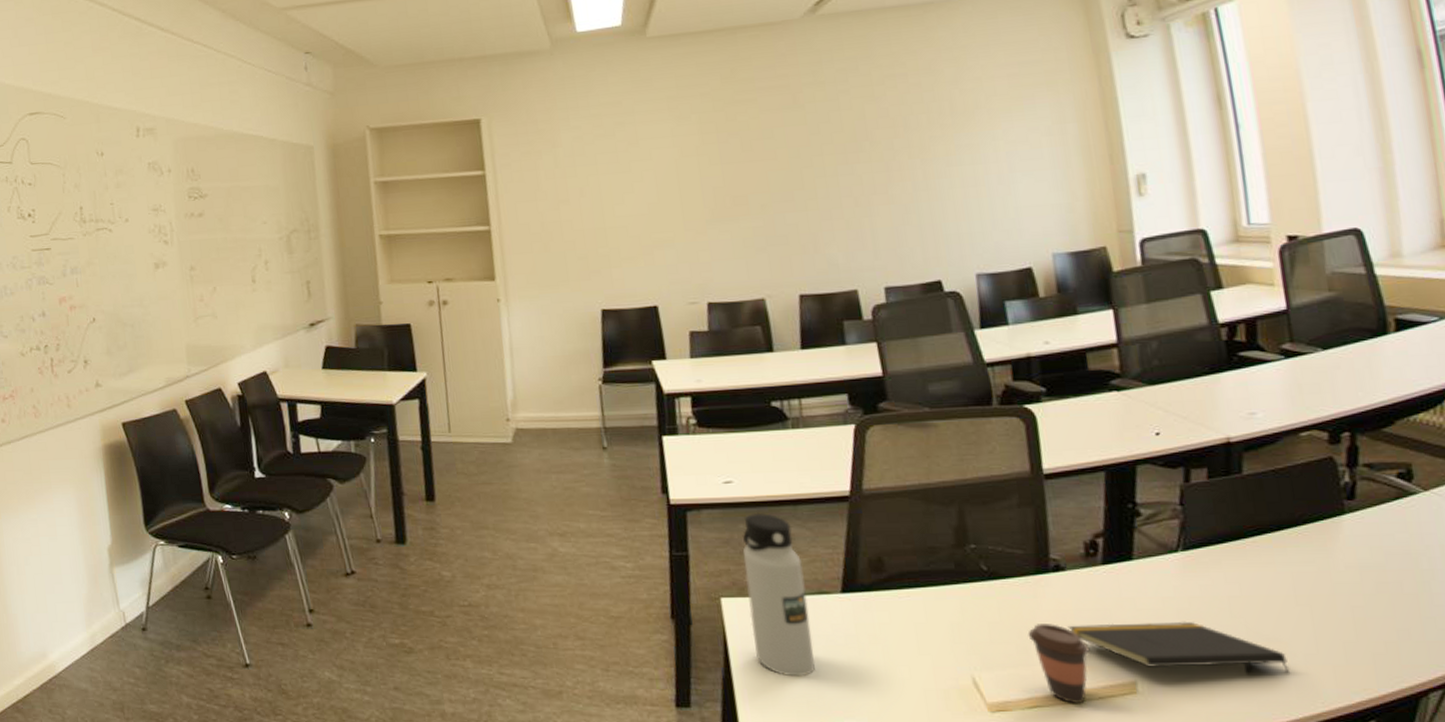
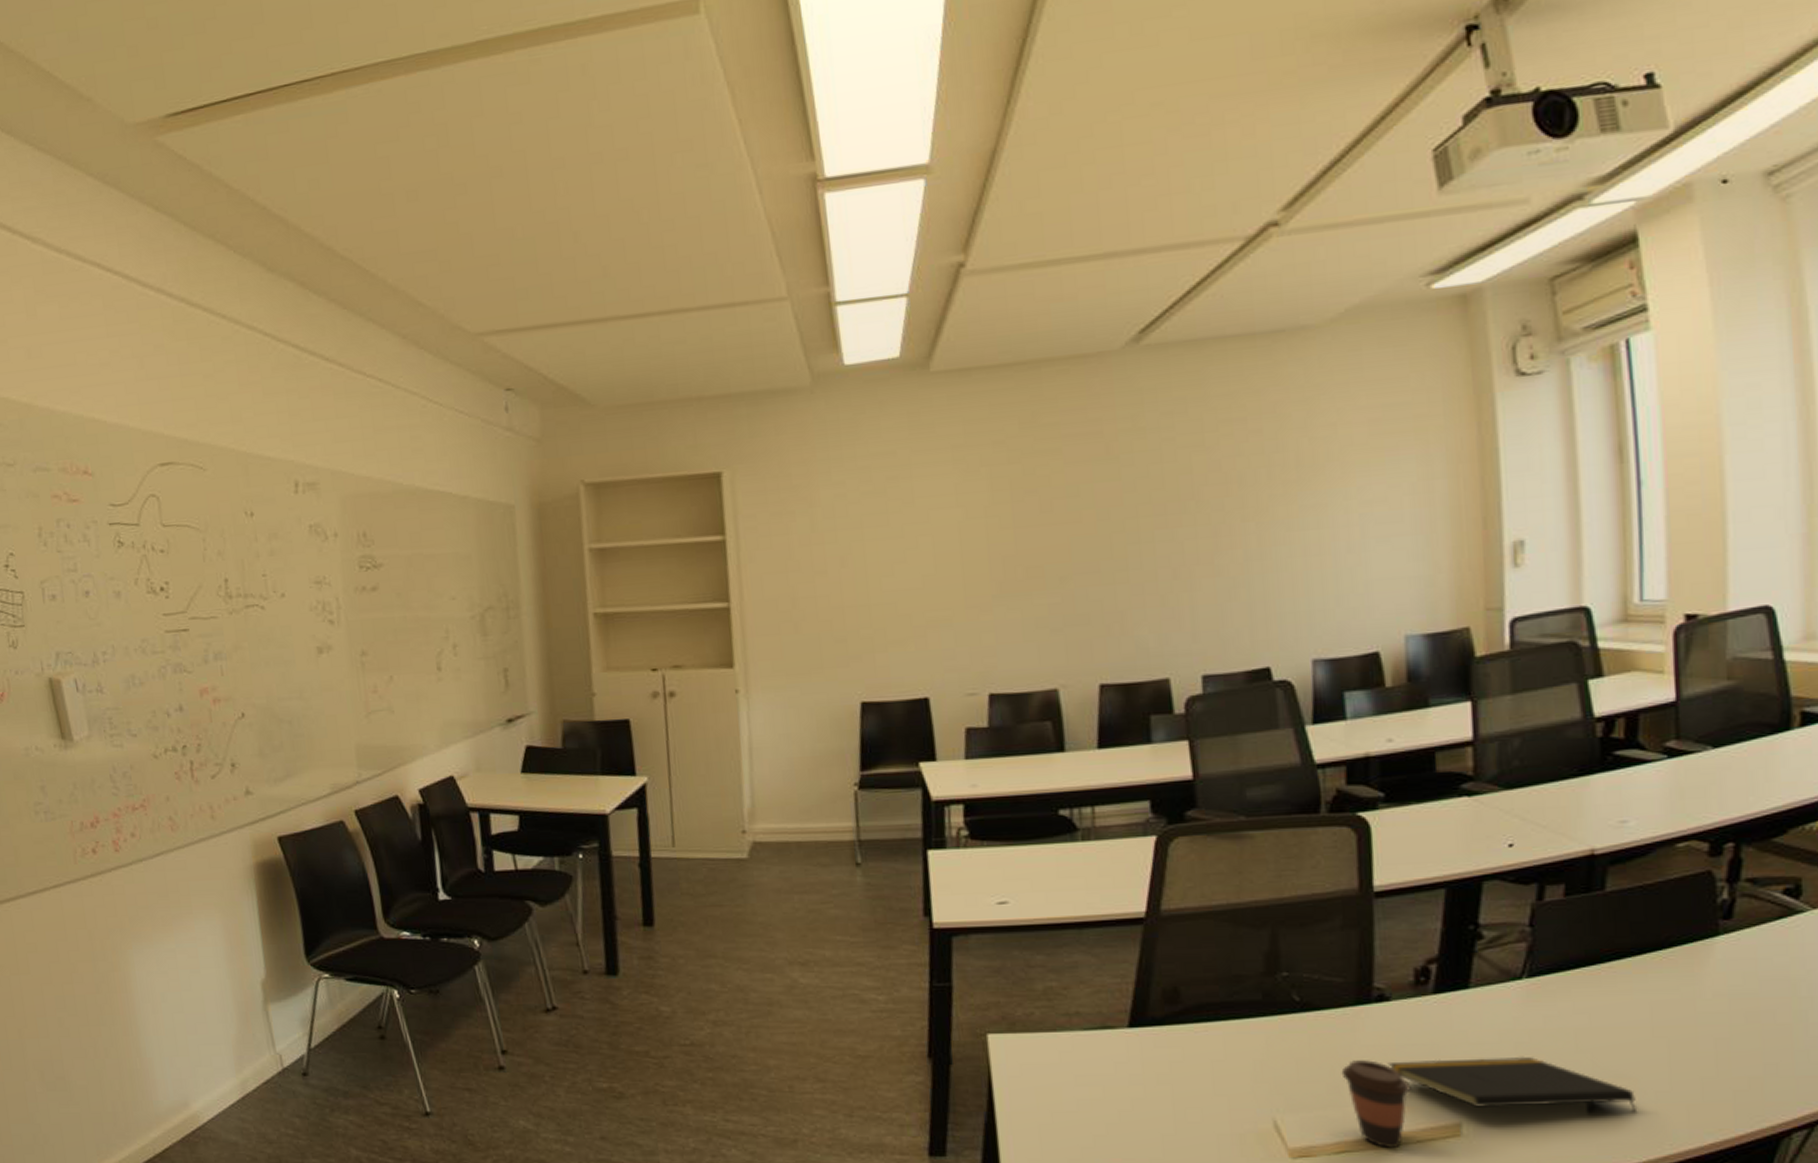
water bottle: present [742,512,816,677] -> none [1015,937,1094,1121]

